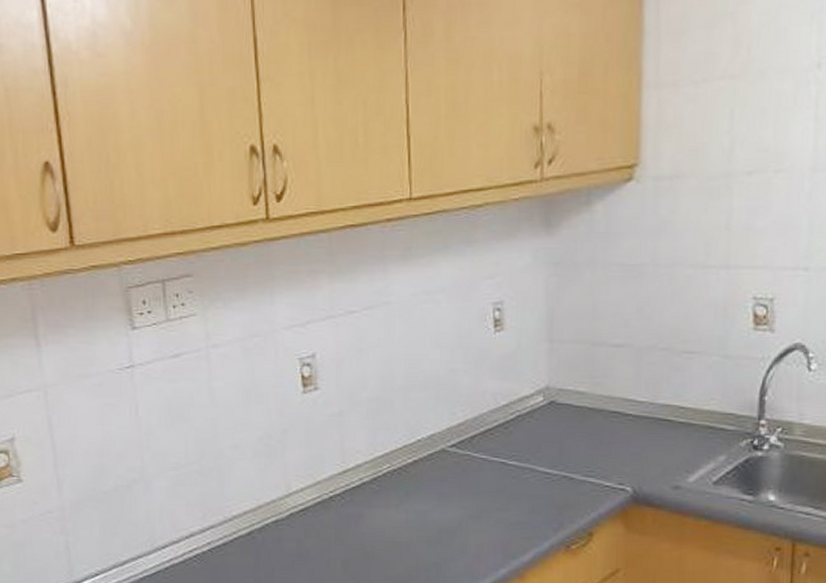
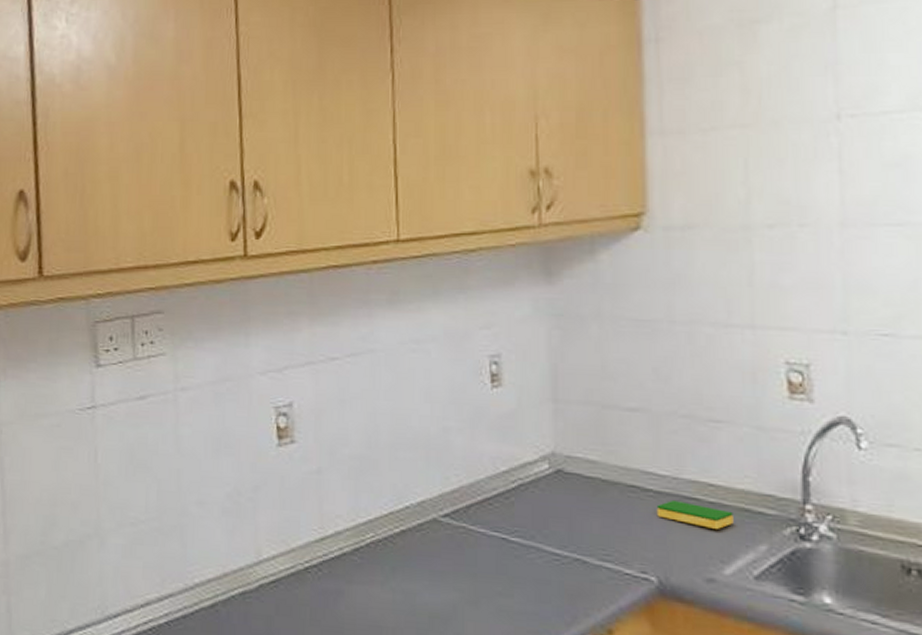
dish sponge: none [634,423,699,444] -> present [656,501,734,529]

